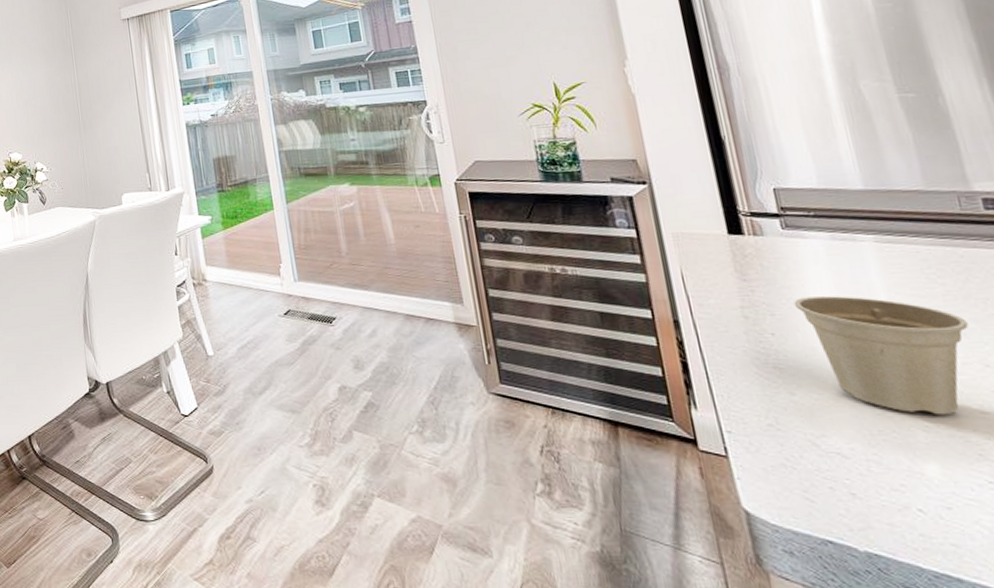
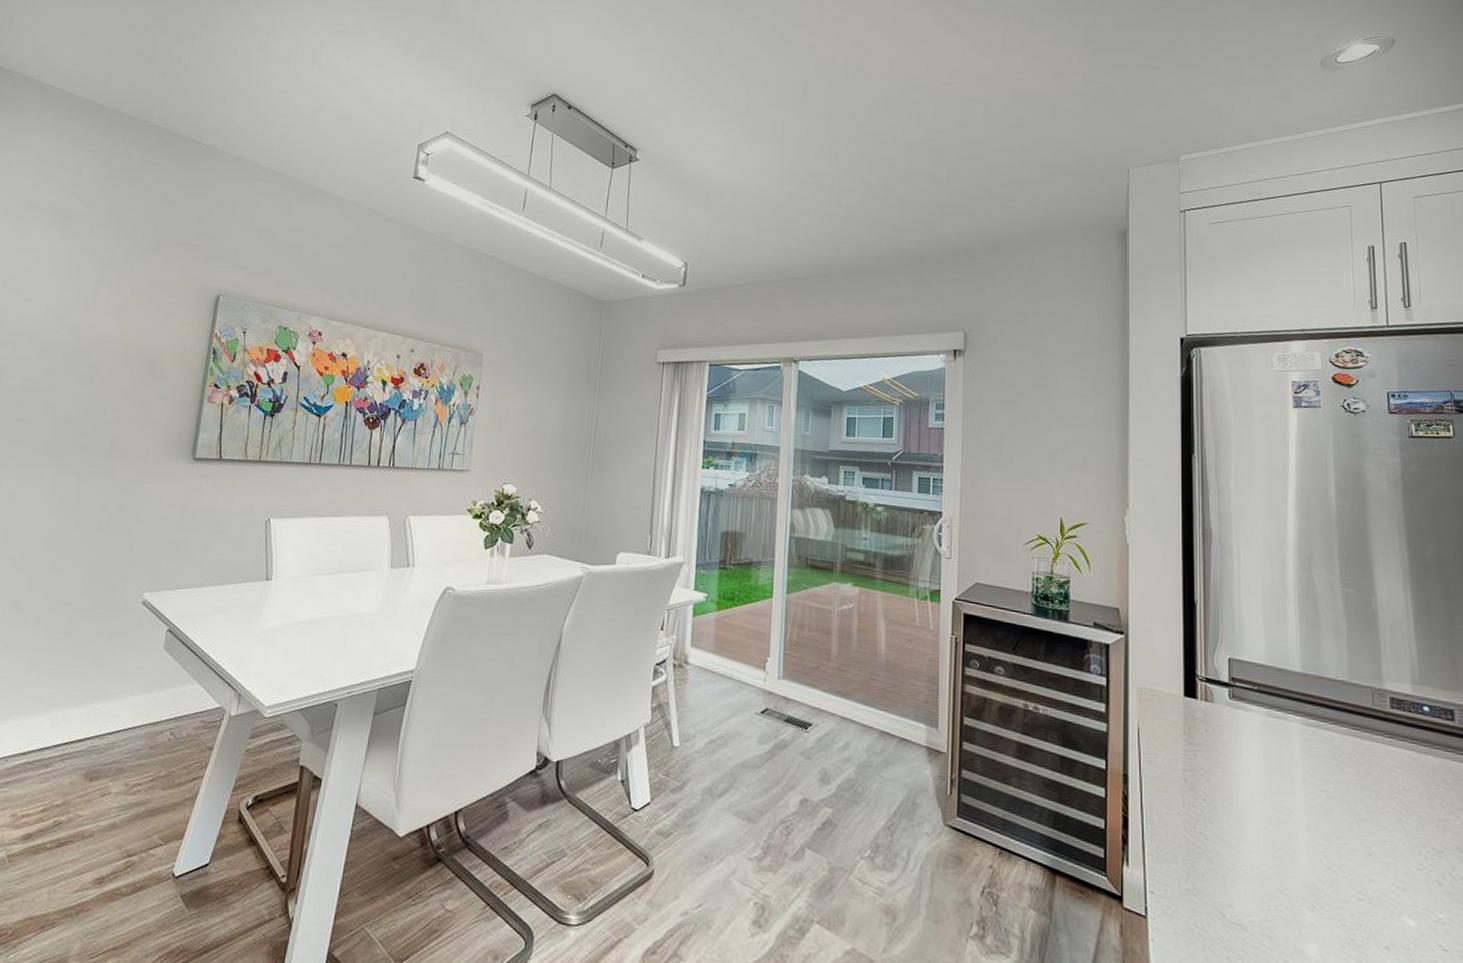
flower pot: present [794,296,969,415] -> none [1227,768,1361,898]

